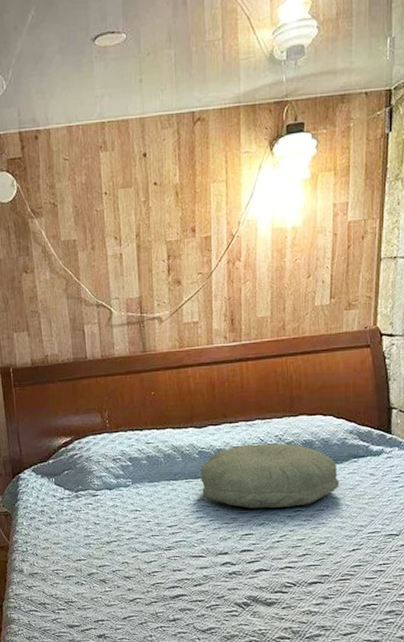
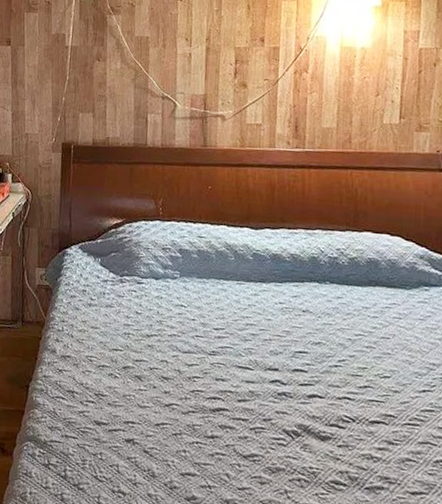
pillow: present [201,443,339,509] -> none [253,253,408,330]

